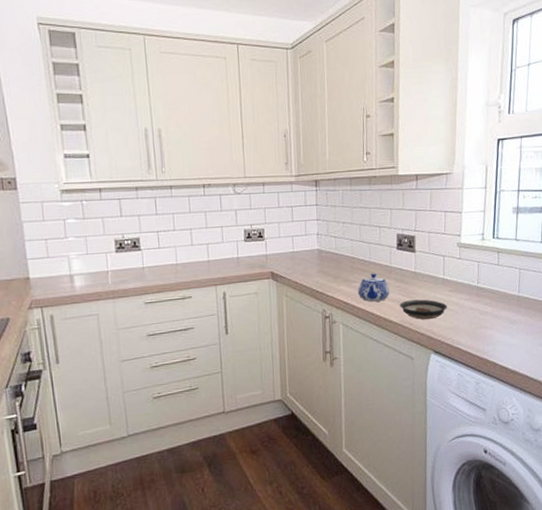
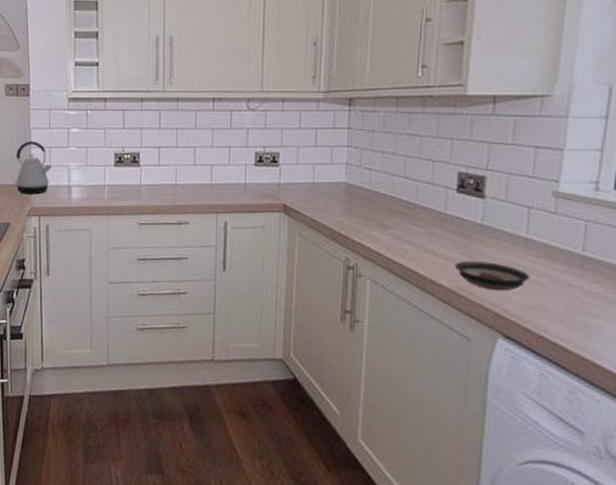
kettle: none [9,235,51,288] -> present [15,142,52,195]
teapot: present [358,273,390,302] -> none [396,219,442,257]

